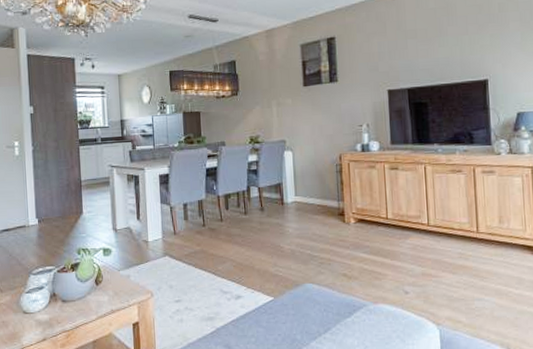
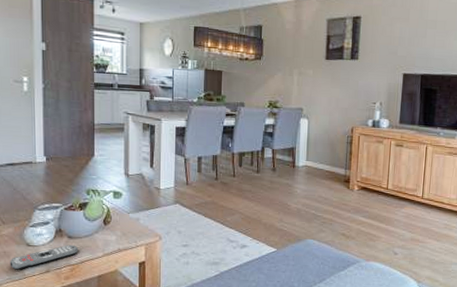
remote control: none [8,309,73,340] -> present [10,244,79,270]

